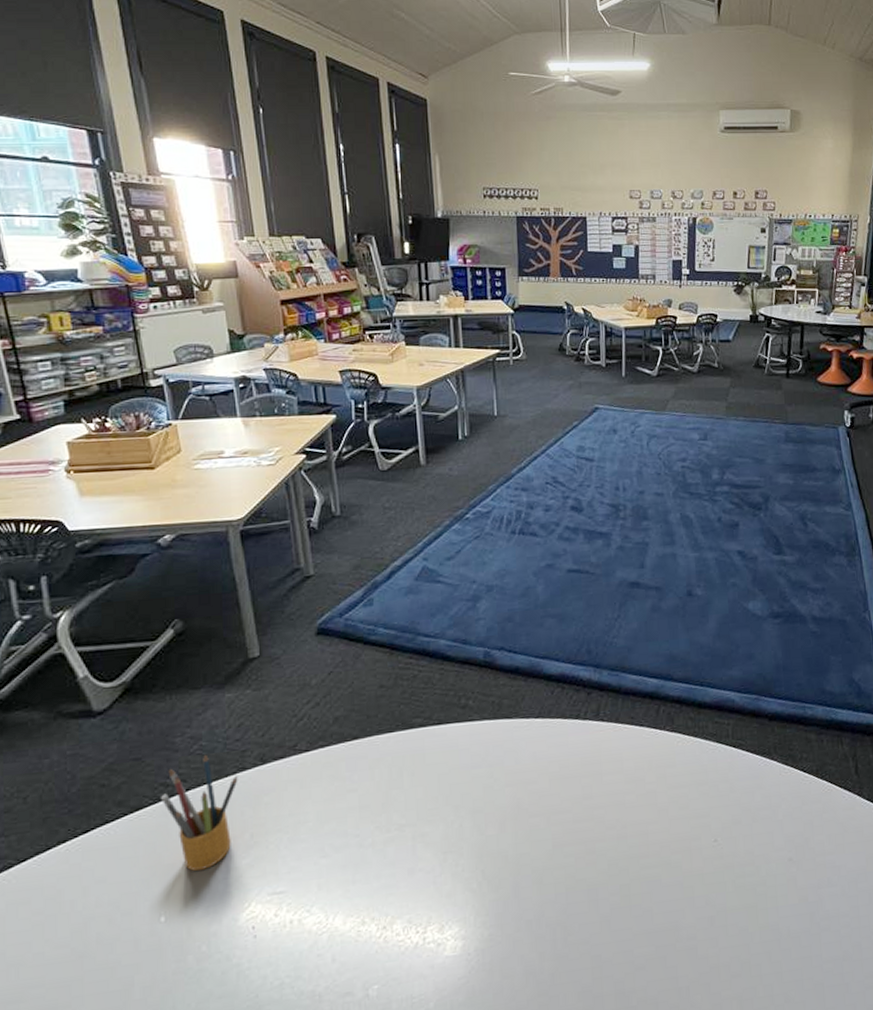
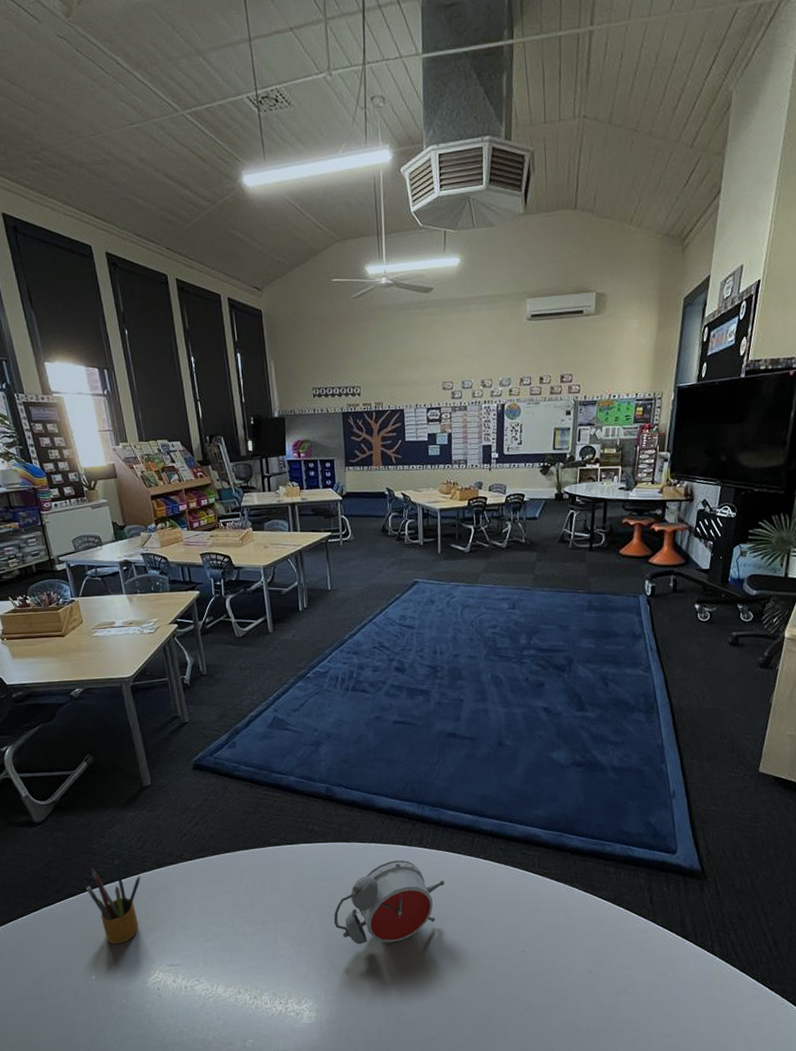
alarm clock: none [488,737,625,848] -> present [333,860,445,945]

